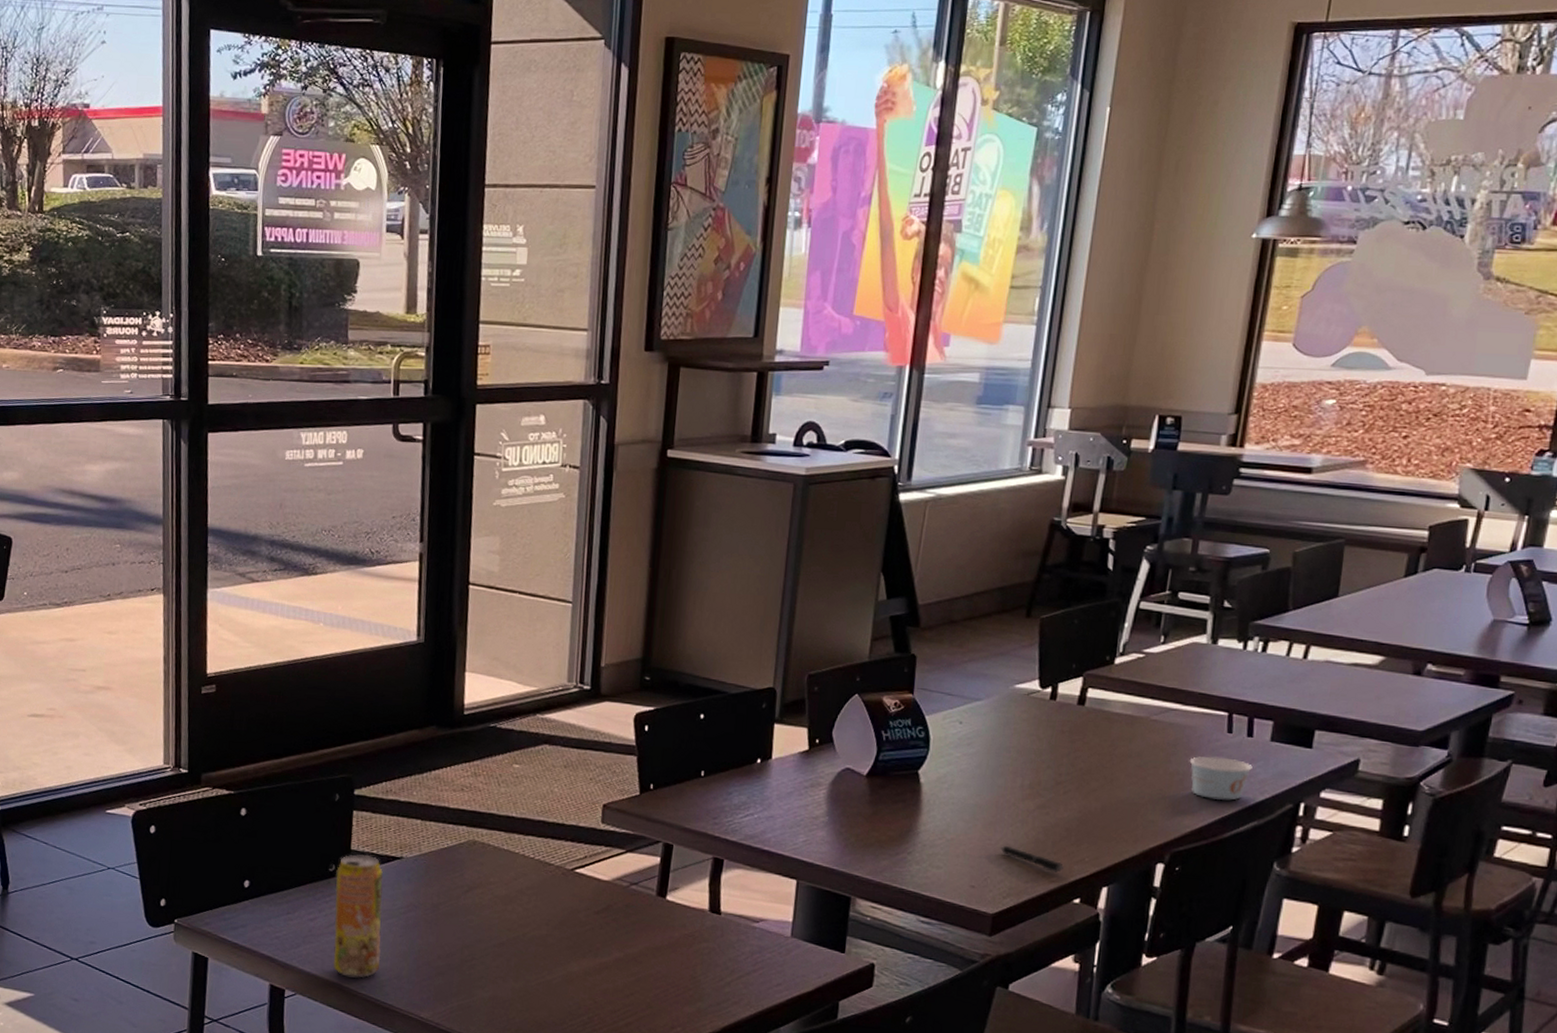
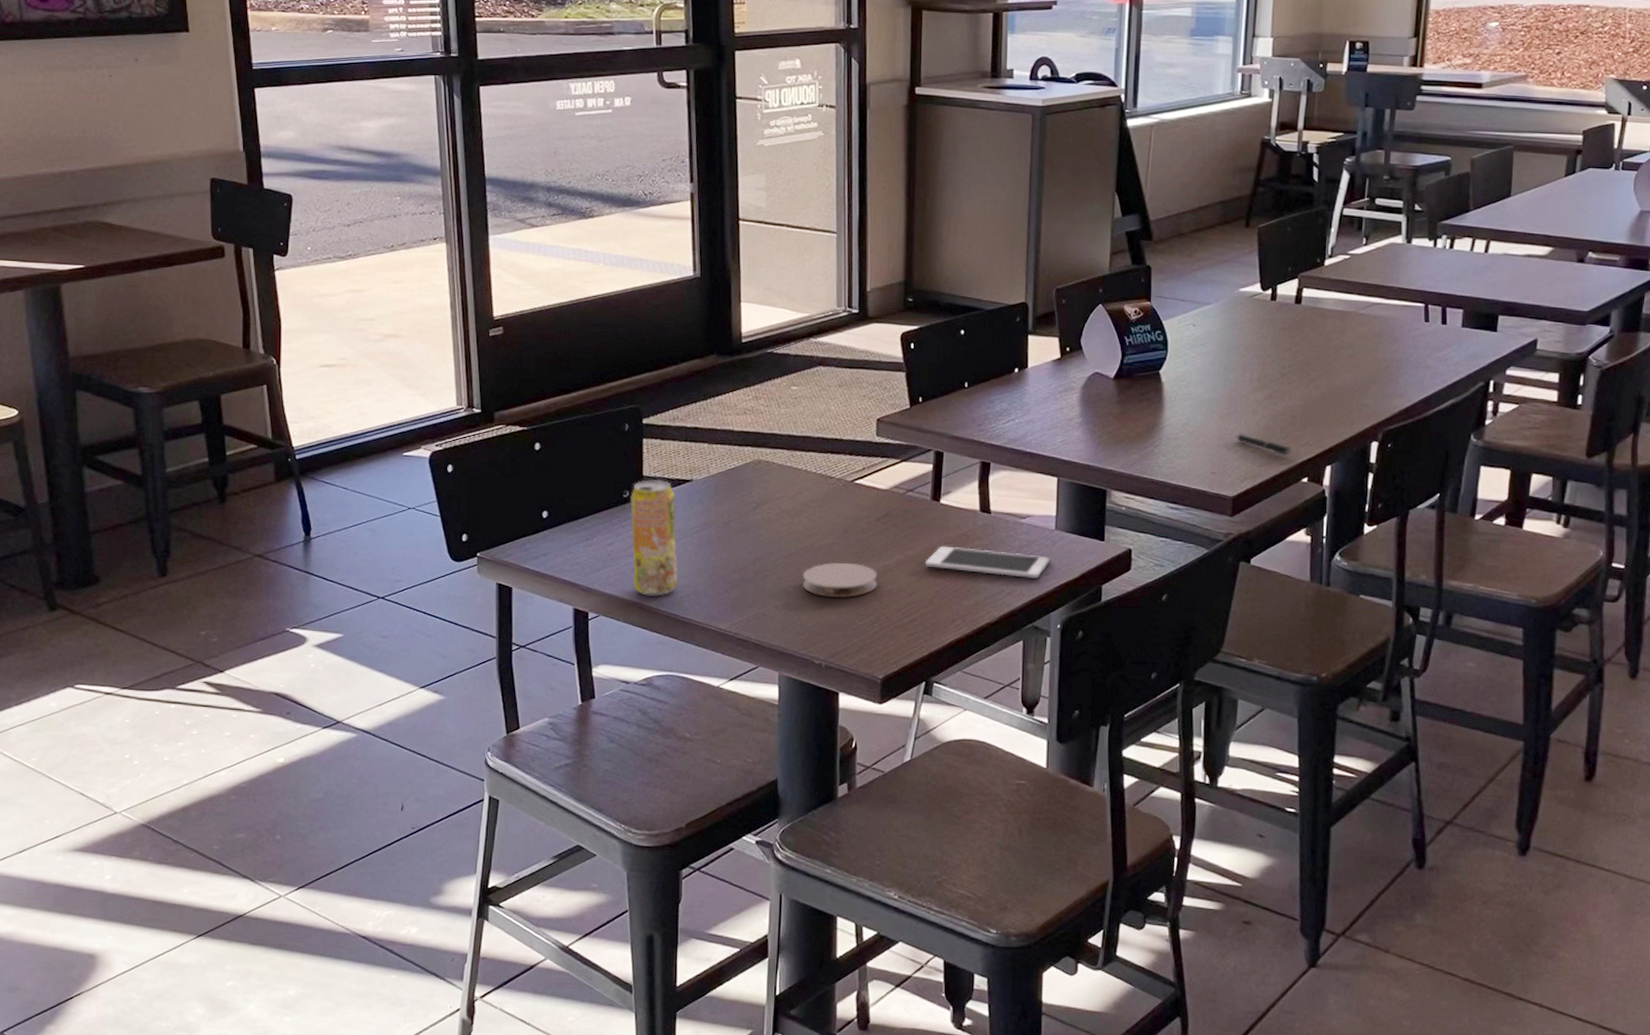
coaster: none [512,955,593,995] -> present [802,562,878,598]
cell phone: none [646,946,783,988] -> present [925,546,1050,578]
paper cup: present [1189,756,1252,801] -> none [1394,343,1448,382]

